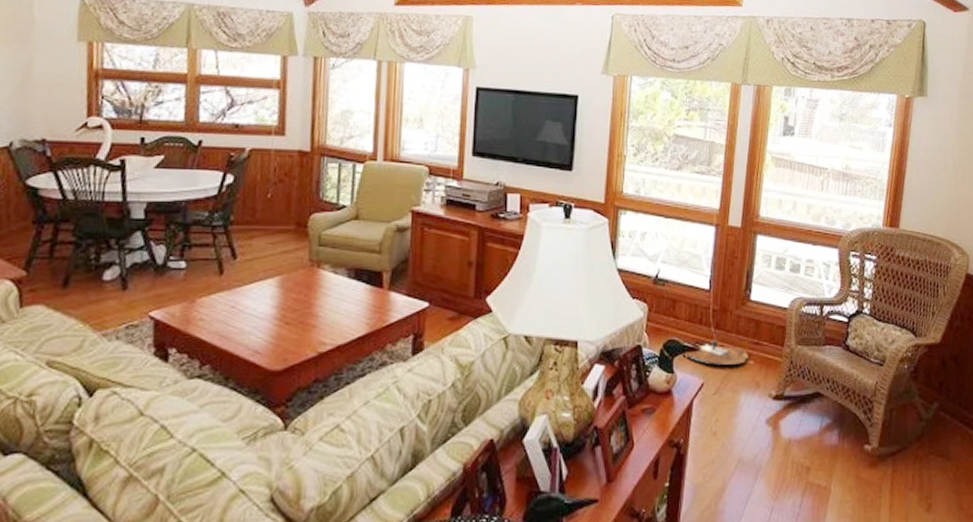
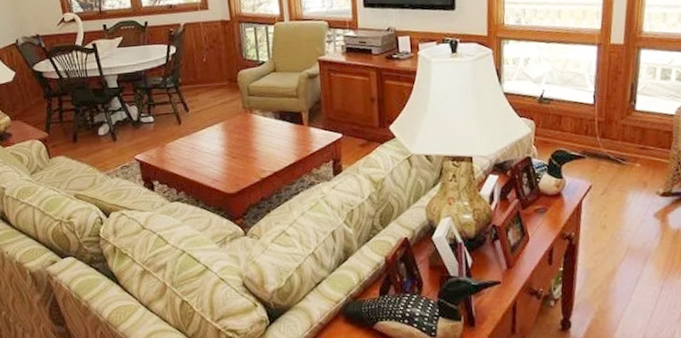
woven basket: present [685,339,749,365] -> none [572,147,635,169]

